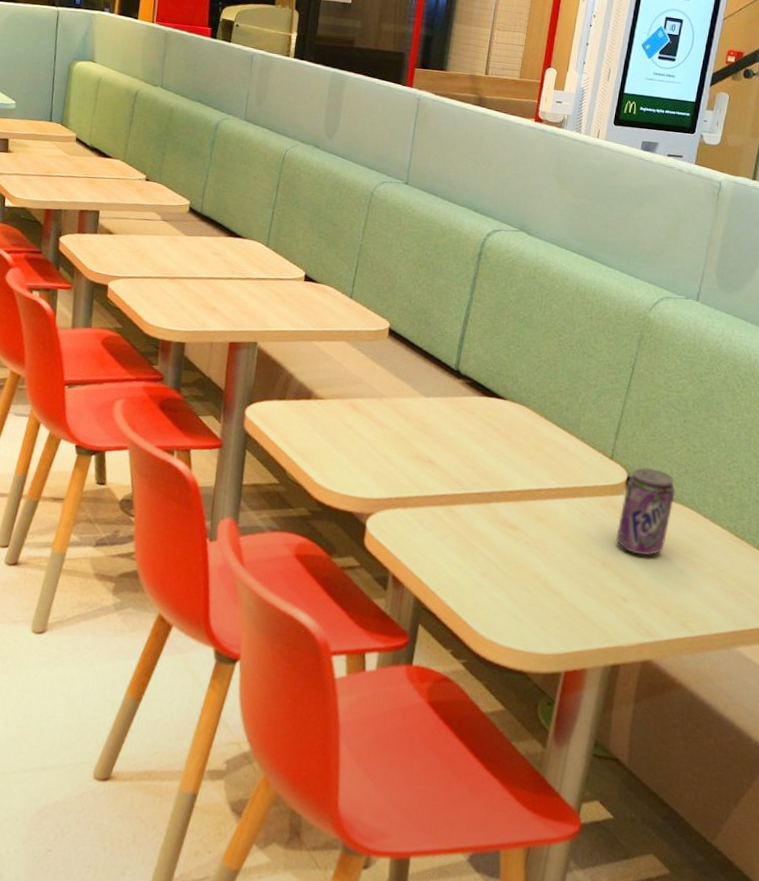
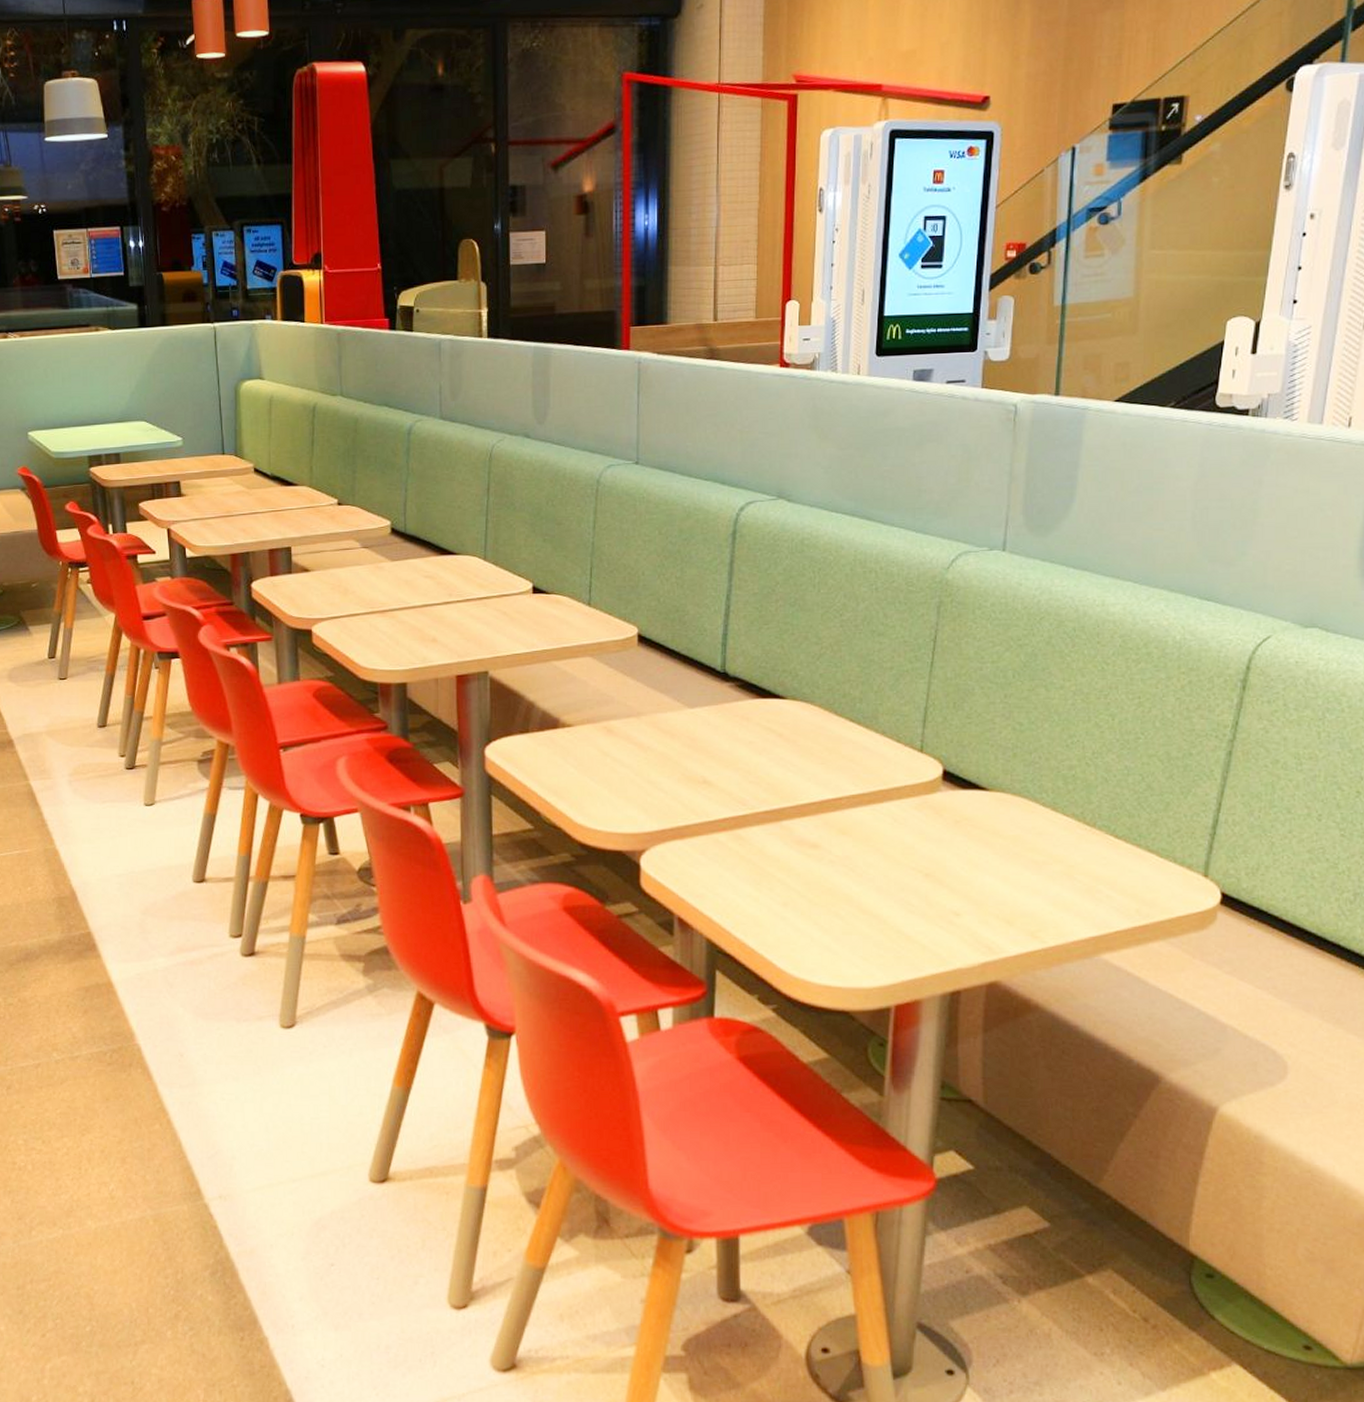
beverage can: present [616,467,676,556] -> none [937,756,1004,860]

